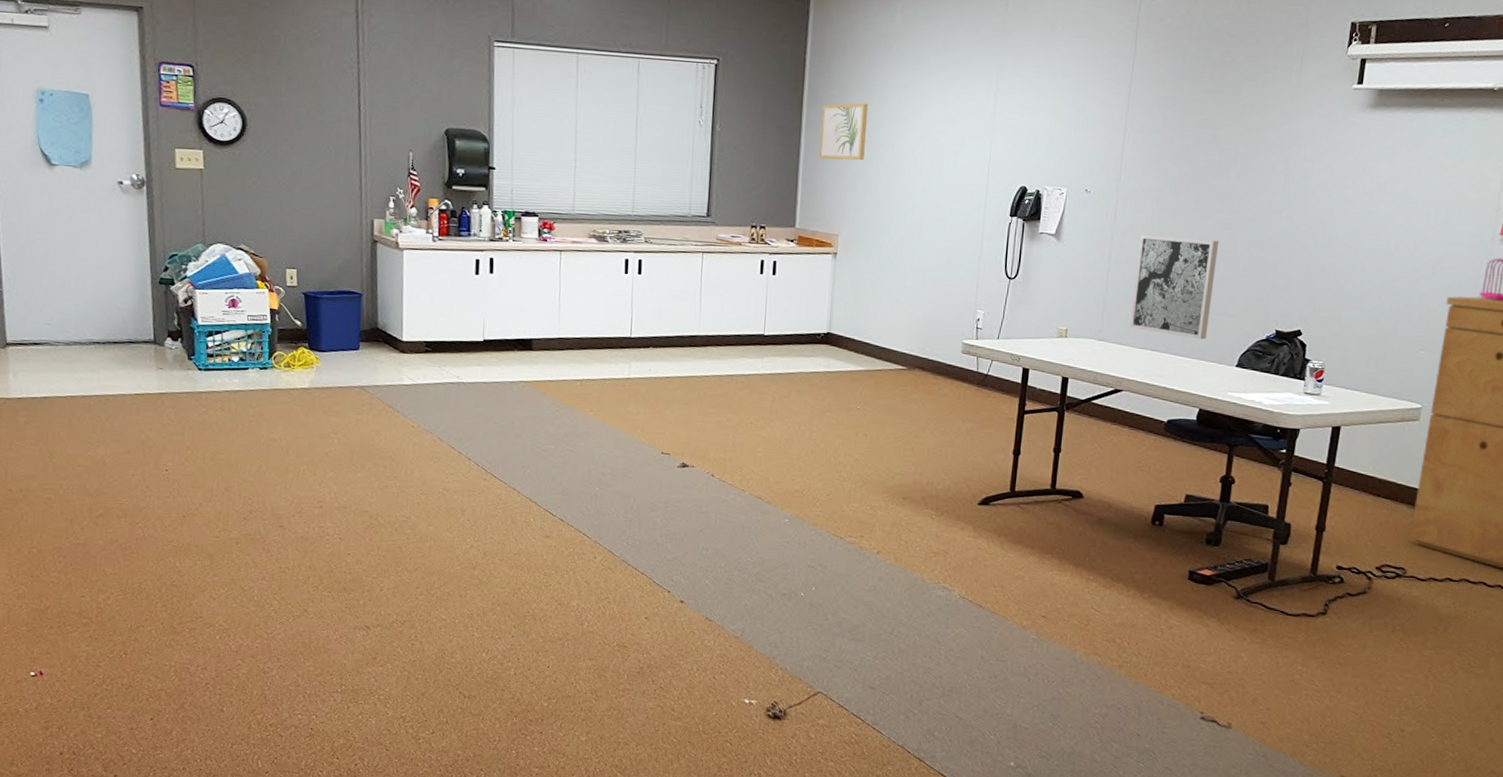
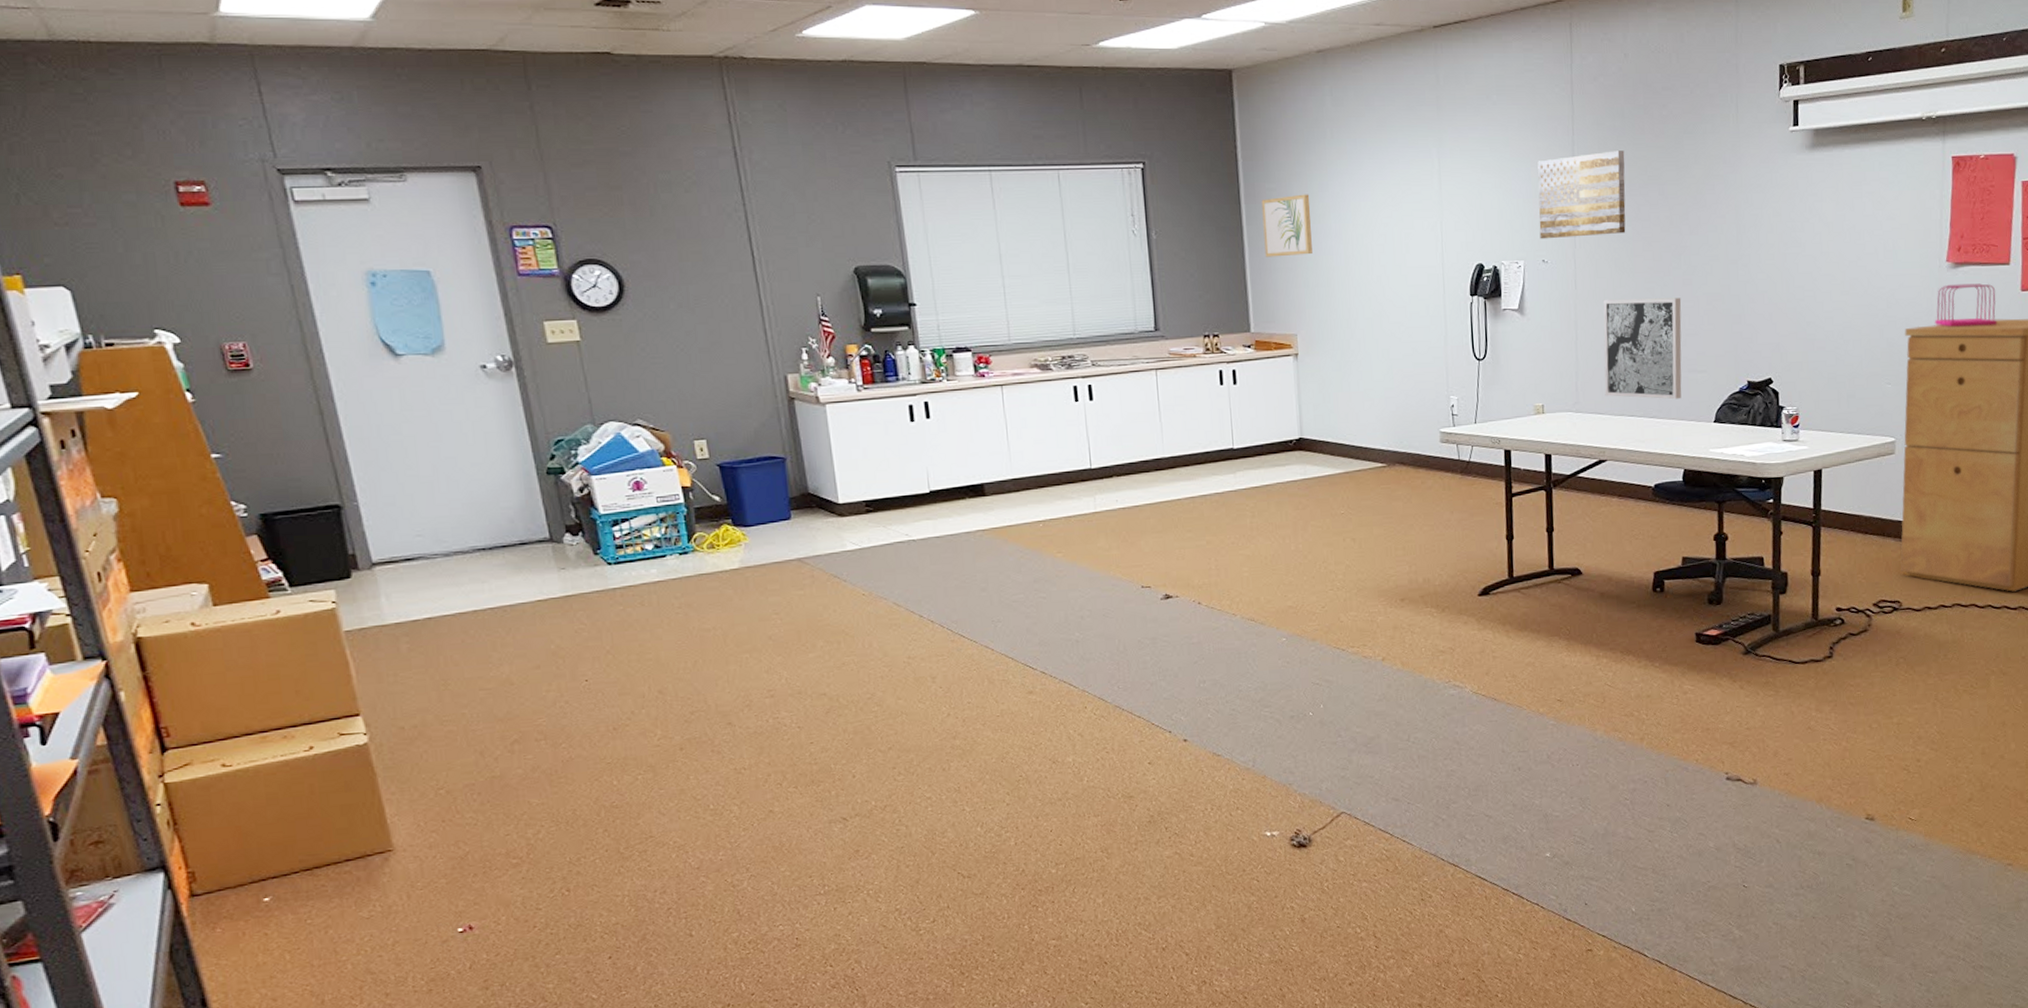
wall art: none [1086,91,1182,172] -> present [1538,150,1626,239]

